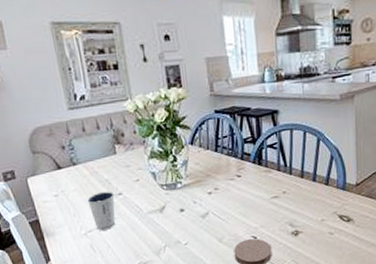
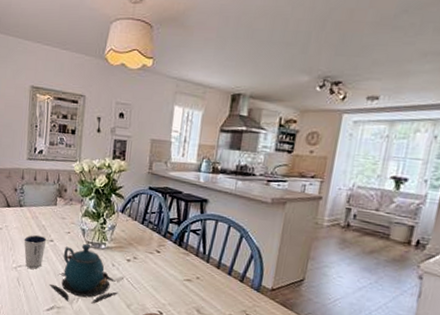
teapot: none [130,187,206,254] -> present [50,243,118,304]

